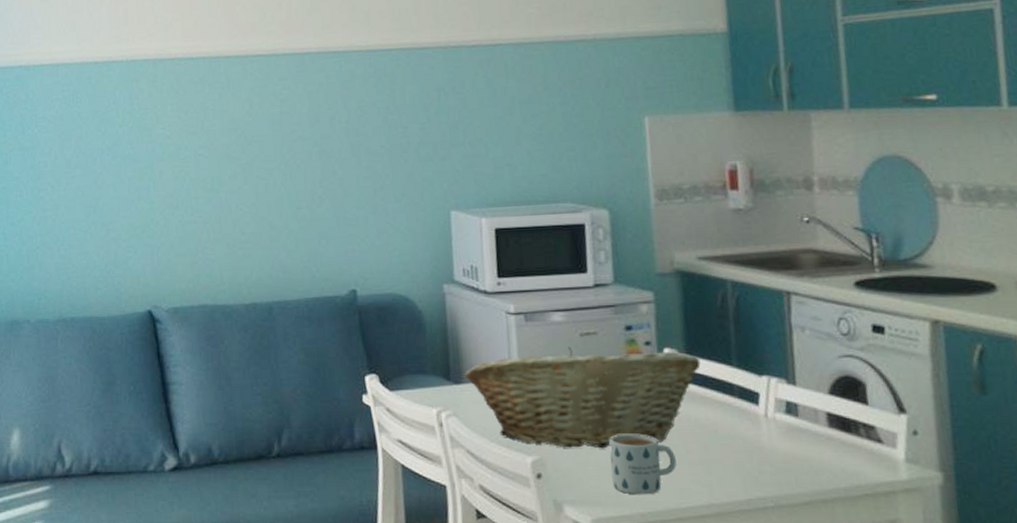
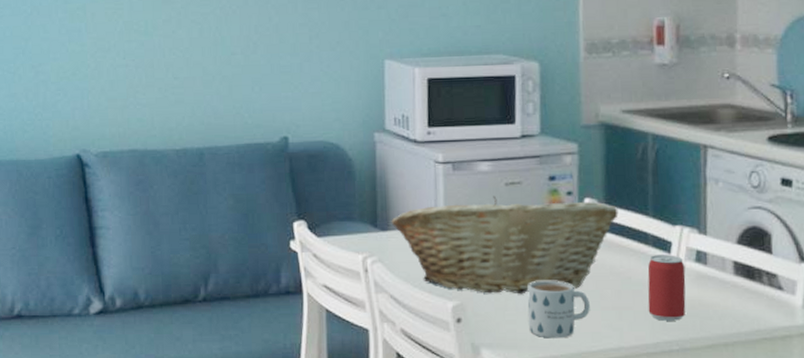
beer can: none [735,406,779,476] -> present [647,255,686,321]

